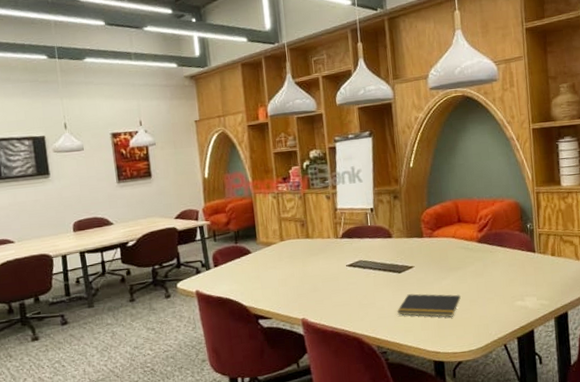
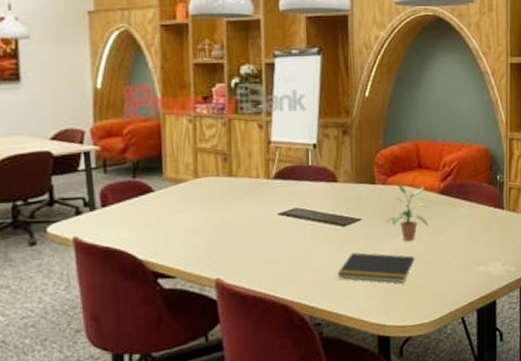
potted plant: none [434,233,472,283] -> present [386,180,432,241]

